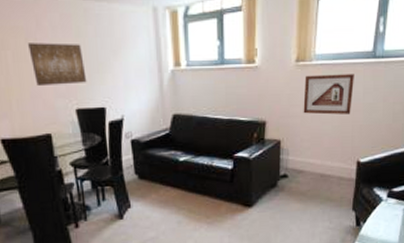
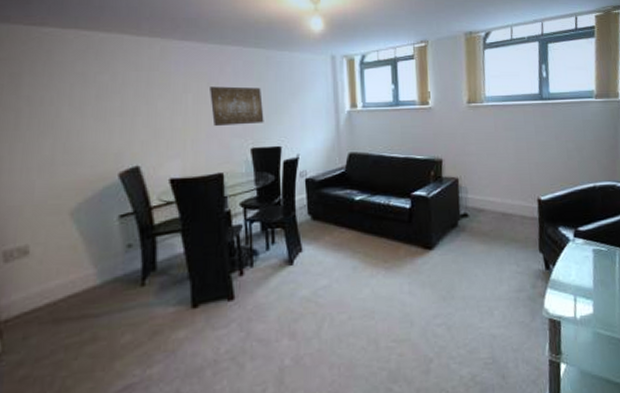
picture frame: present [303,74,354,115] -> none [477,114,526,153]

